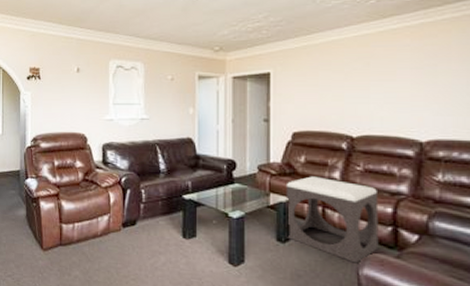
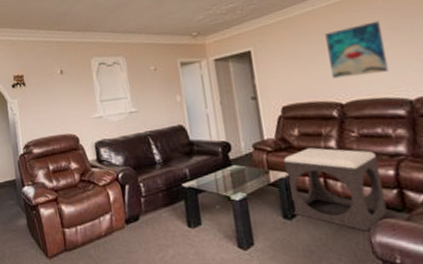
wall art: none [347,58,405,112] -> present [325,20,389,79]

